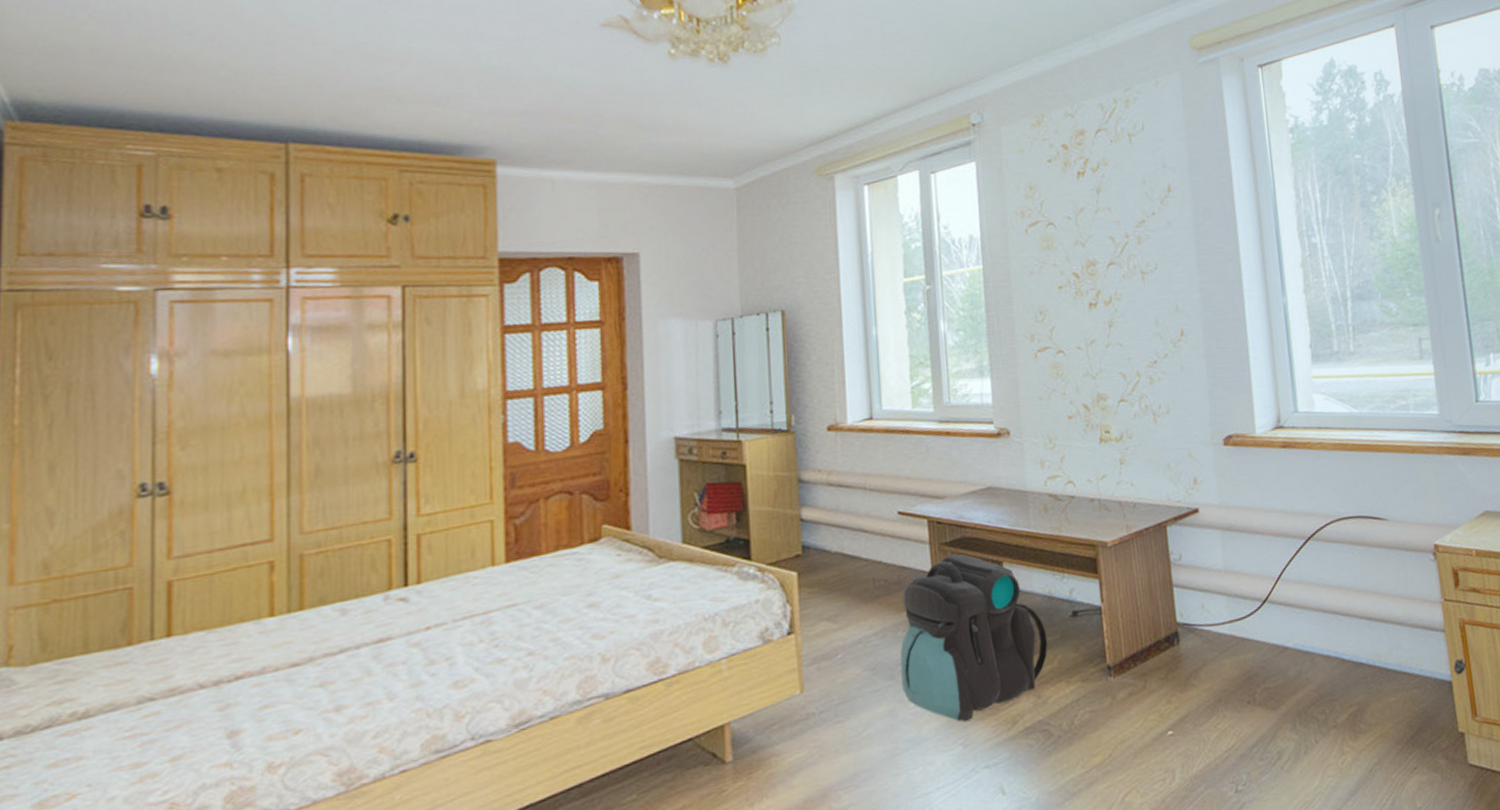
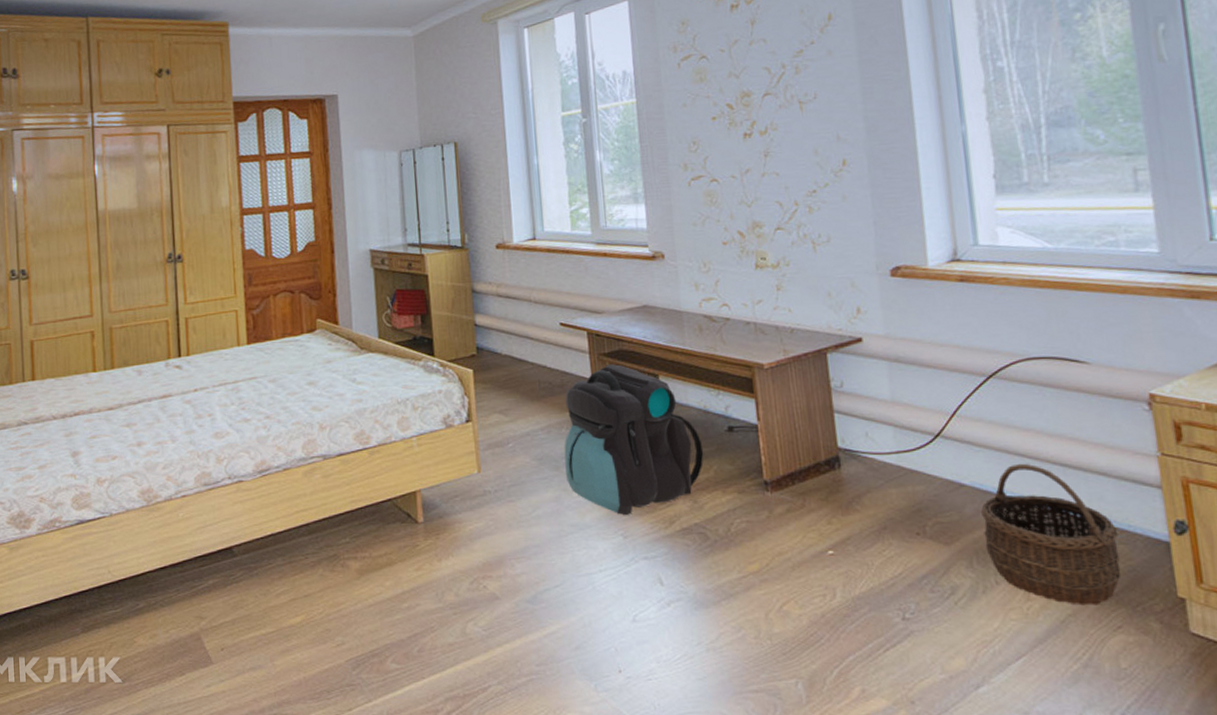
wicker basket: none [1302,620,1416,753] -> present [980,463,1122,606]

